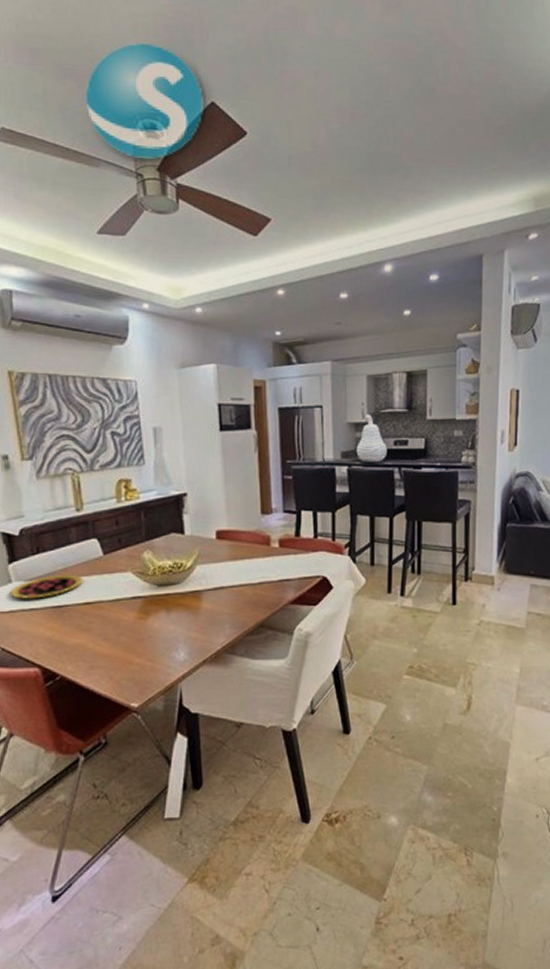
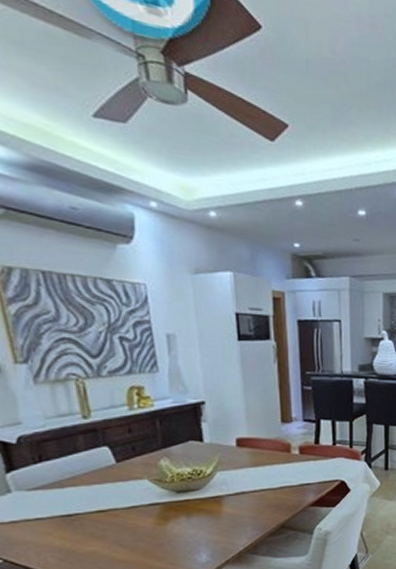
pizza: present [10,575,83,599] -> none [9,483,95,509]

